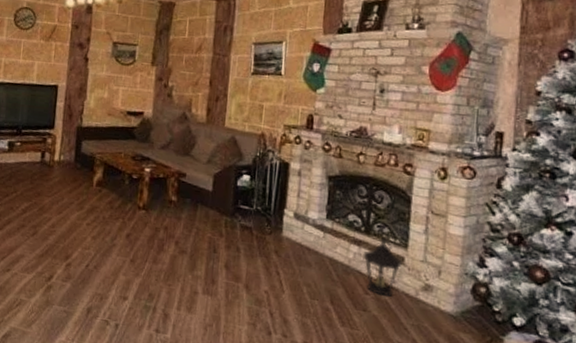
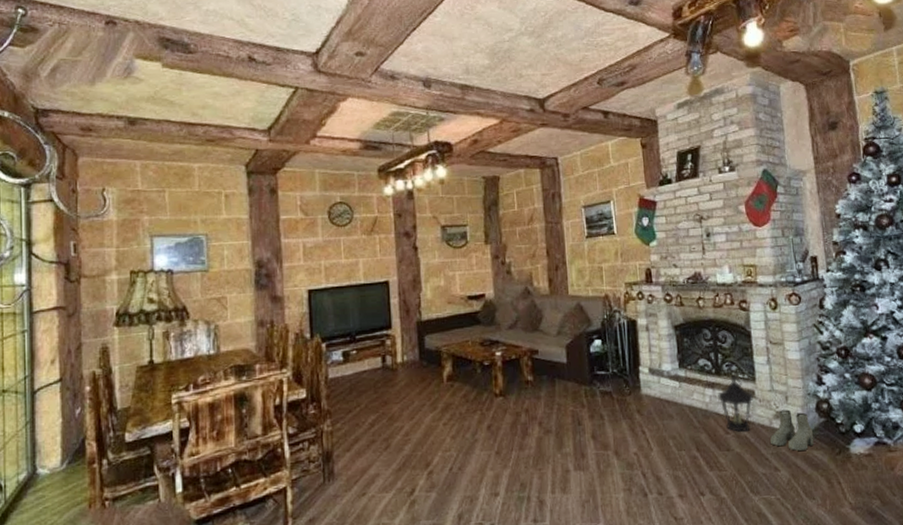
boots: none [413,283,464,331] -> present [770,409,814,452]

